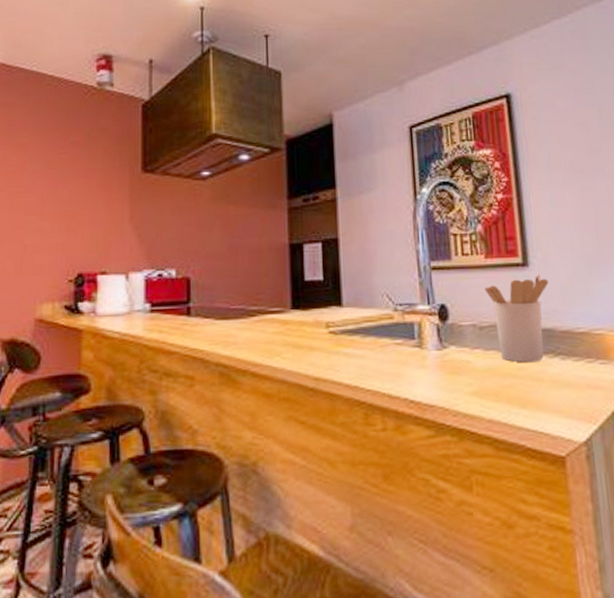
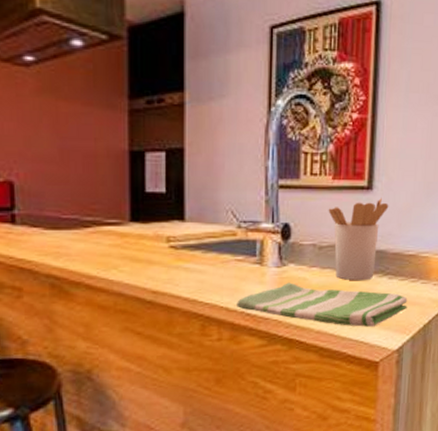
dish towel: none [399,366,589,415] -> present [237,282,408,327]

